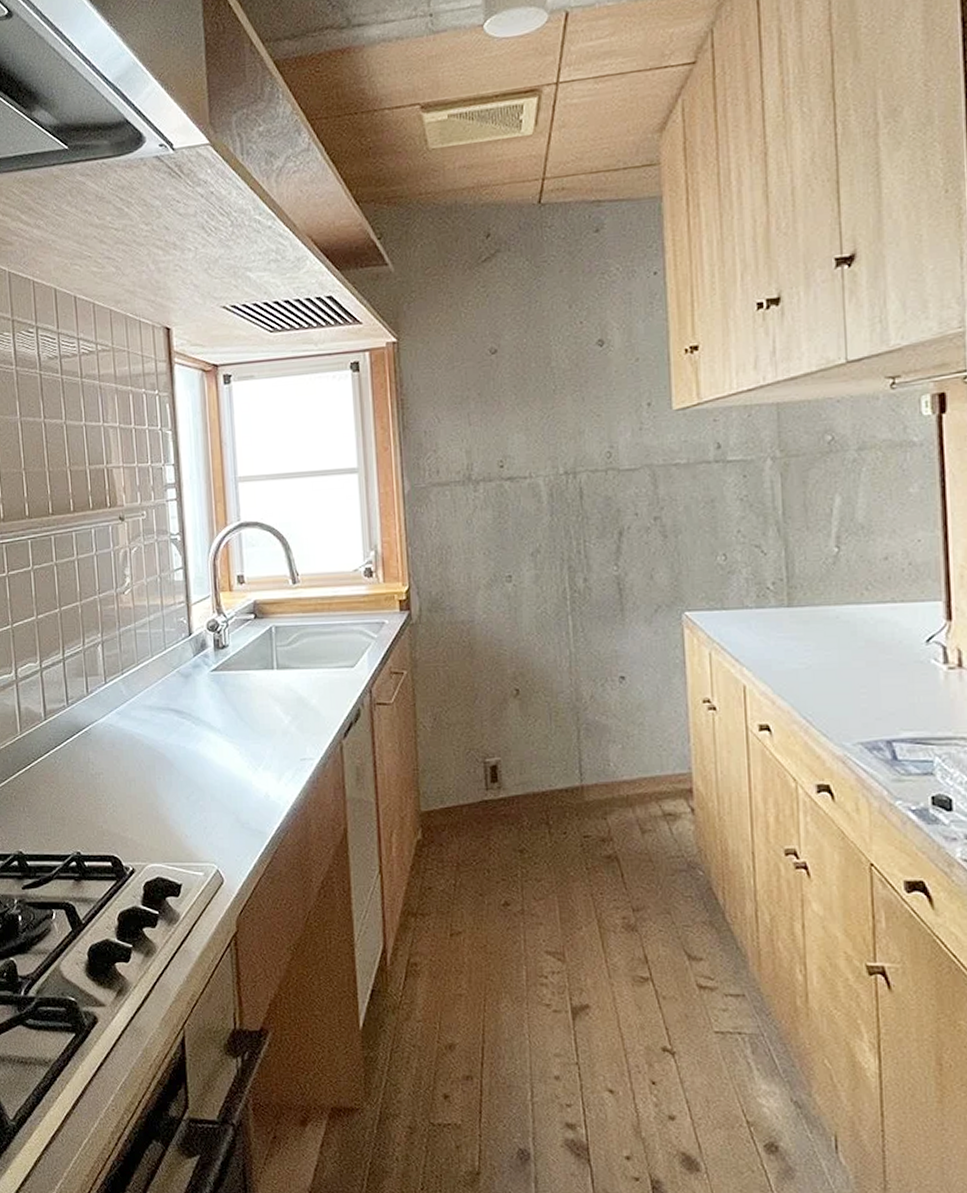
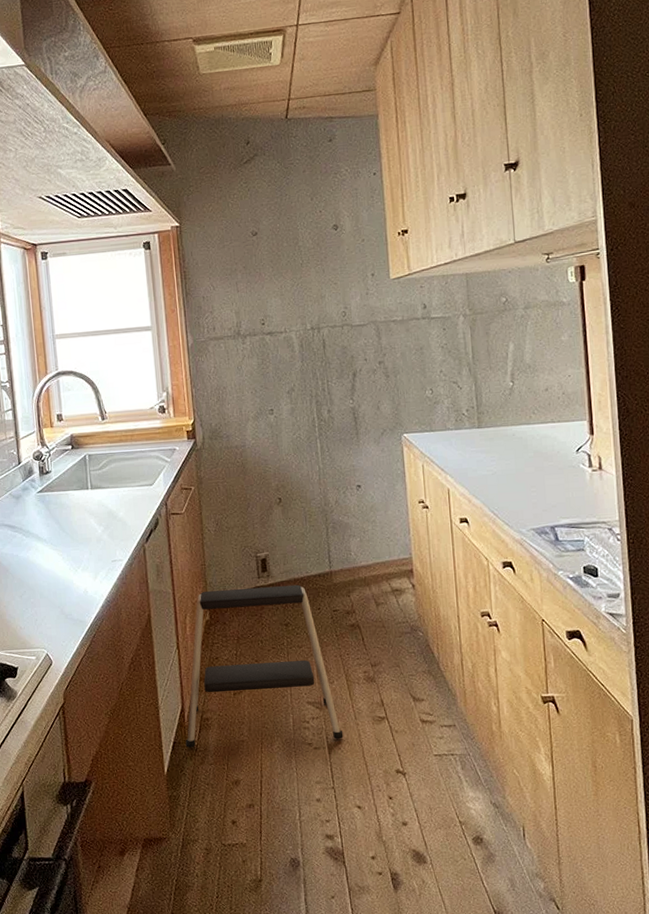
step stool: none [387,800,593,1002] -> present [185,584,344,748]

